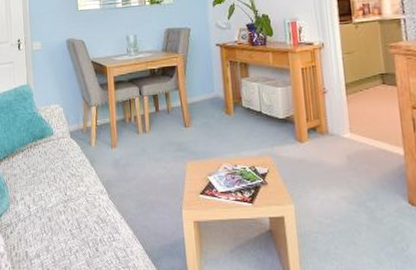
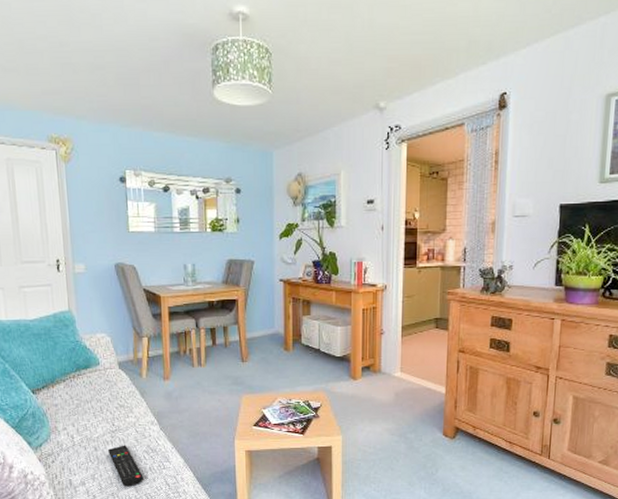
remote control: none [61,215,94,260] -> present [108,445,144,487]

